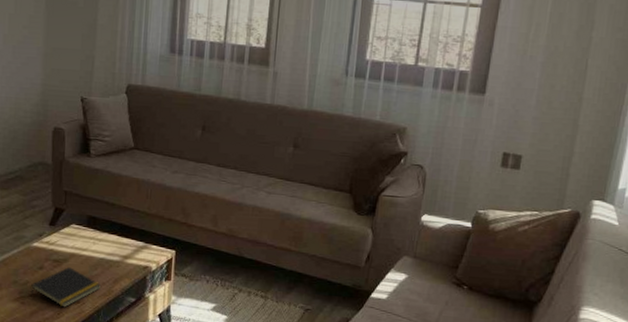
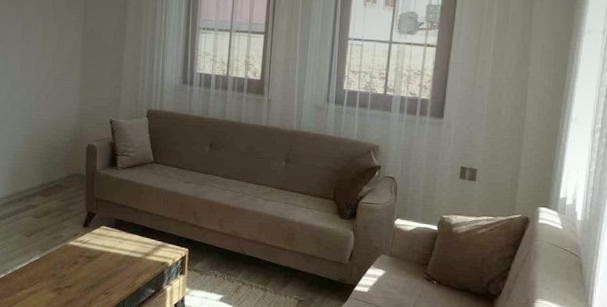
notepad: present [31,267,102,308] -> none [67,263,127,298]

